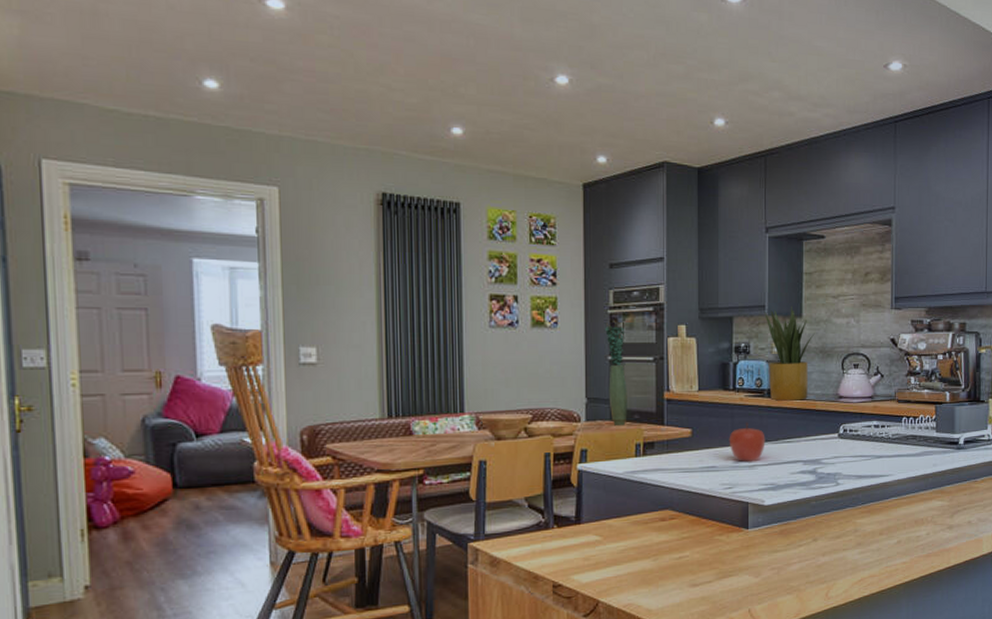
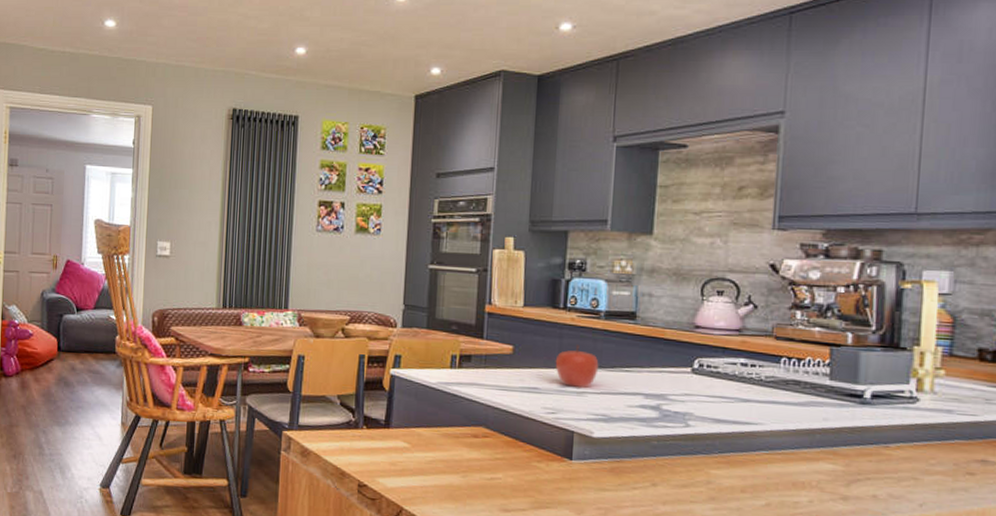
vase: present [605,322,627,427] -> none [426,231,447,336]
planter: present [764,305,815,401] -> none [606,221,668,327]

